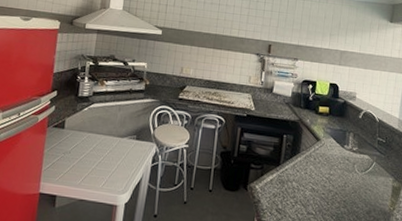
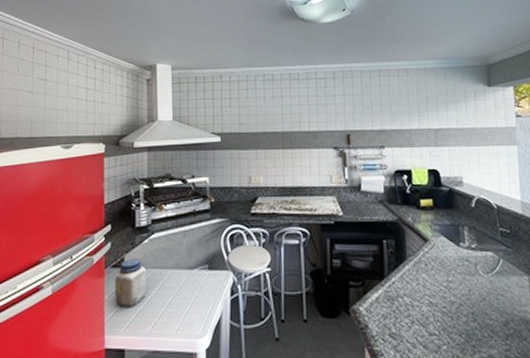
jar: none [53,121,84,162] -> present [114,258,147,308]

